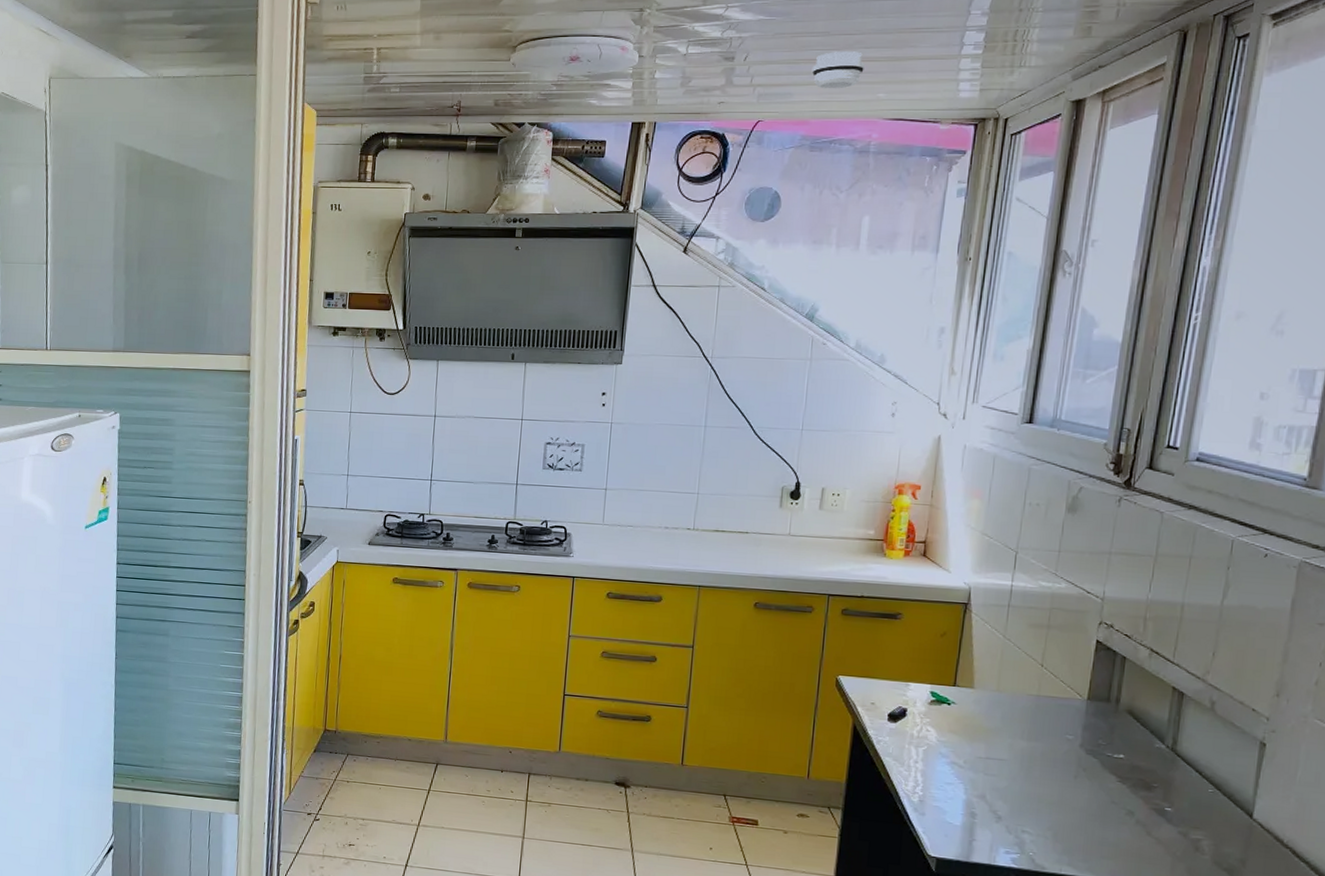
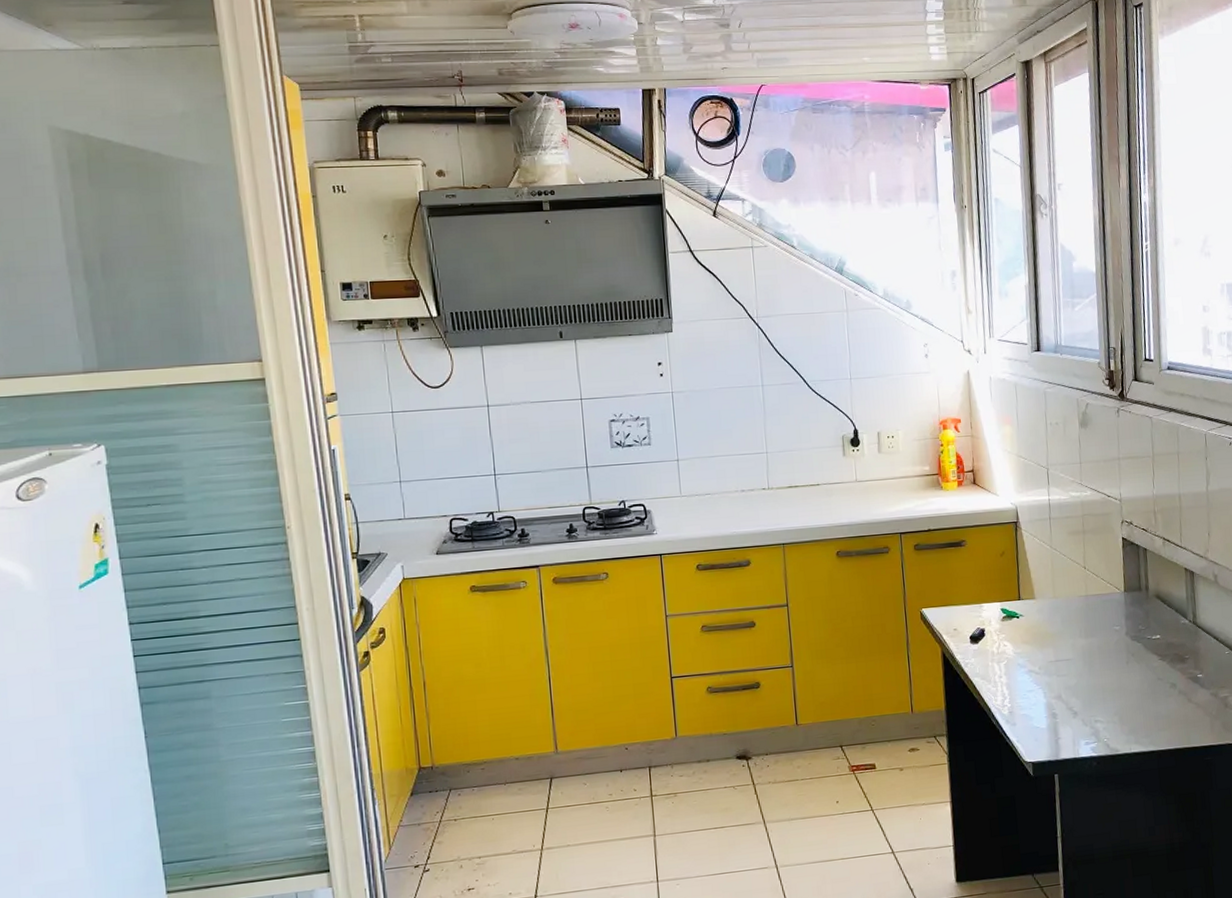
smoke detector: present [811,51,866,89] -> none [801,18,848,54]

